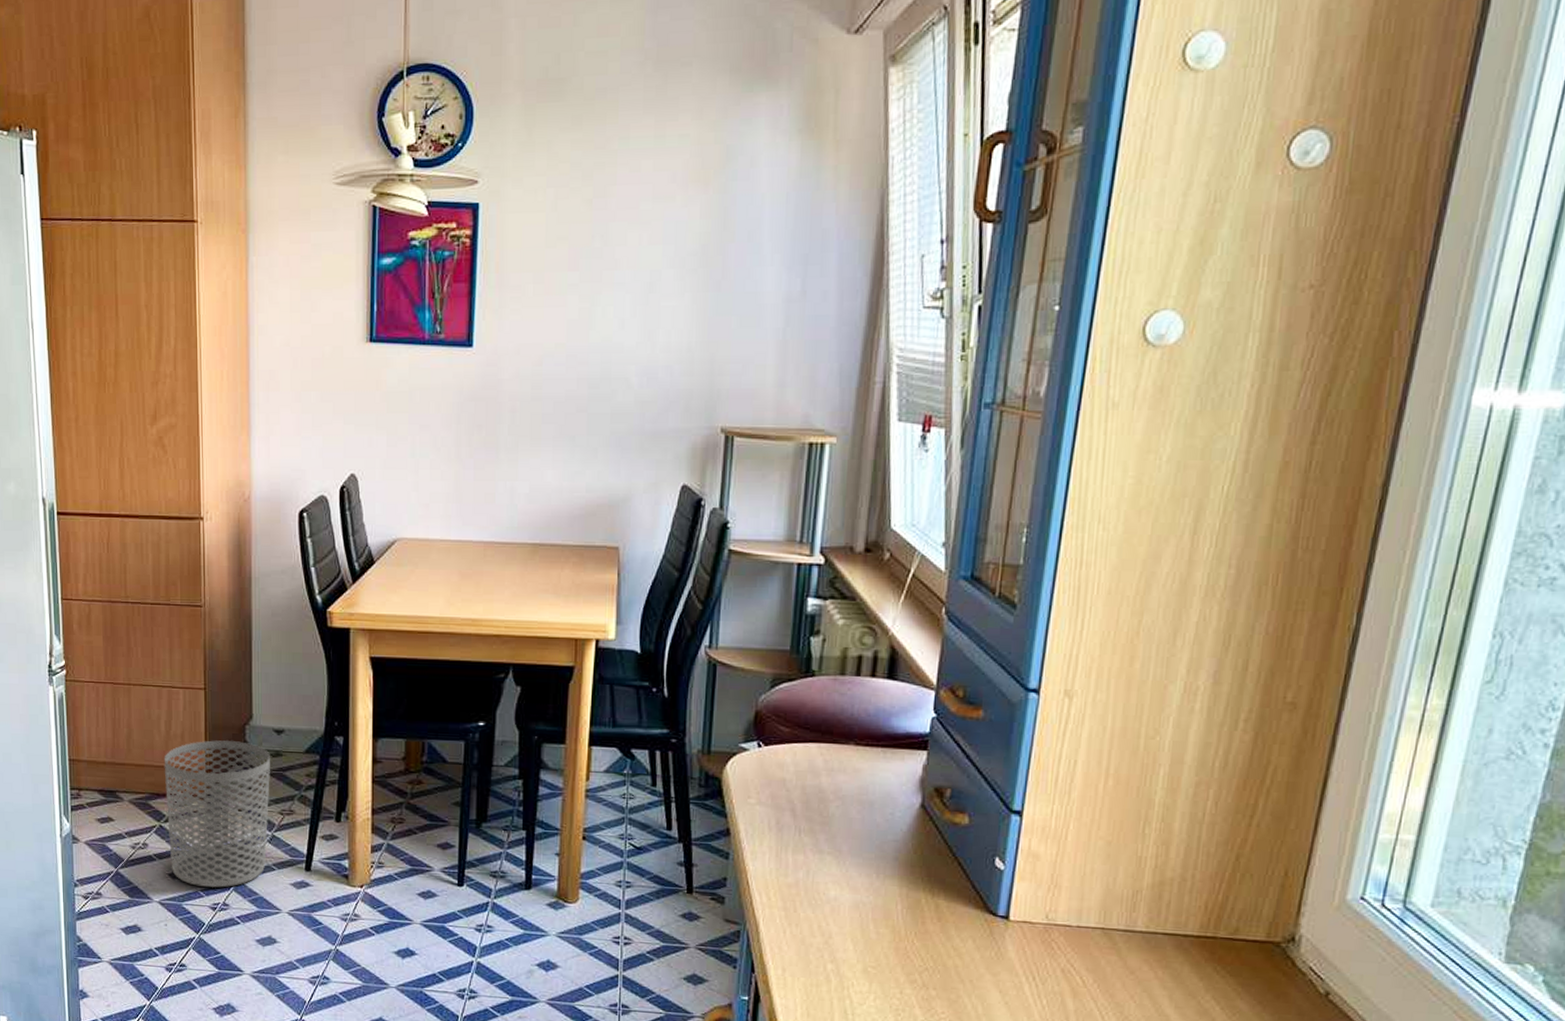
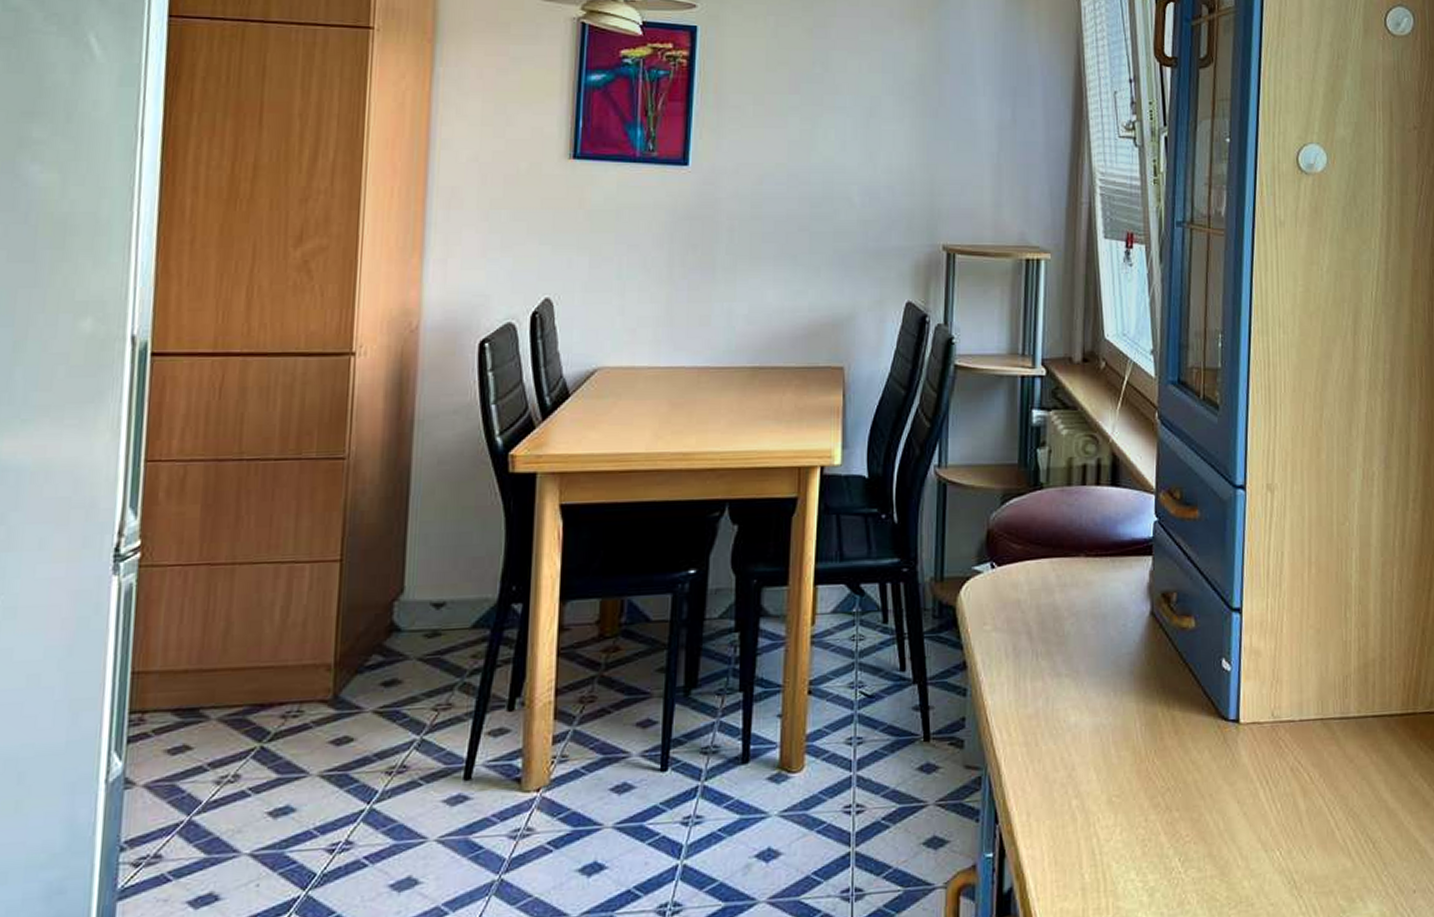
waste bin: present [164,740,270,888] -> none [272,623,425,824]

